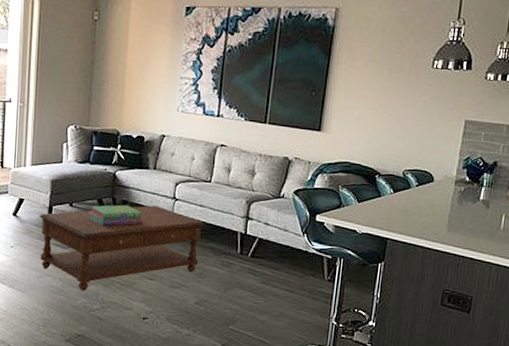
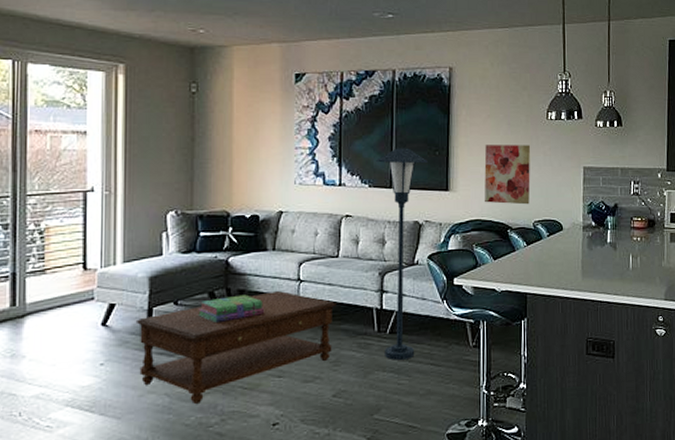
floor lamp: none [244,85,304,282] -> present [376,148,428,360]
wall art: none [356,89,411,153] -> present [484,145,531,205]

